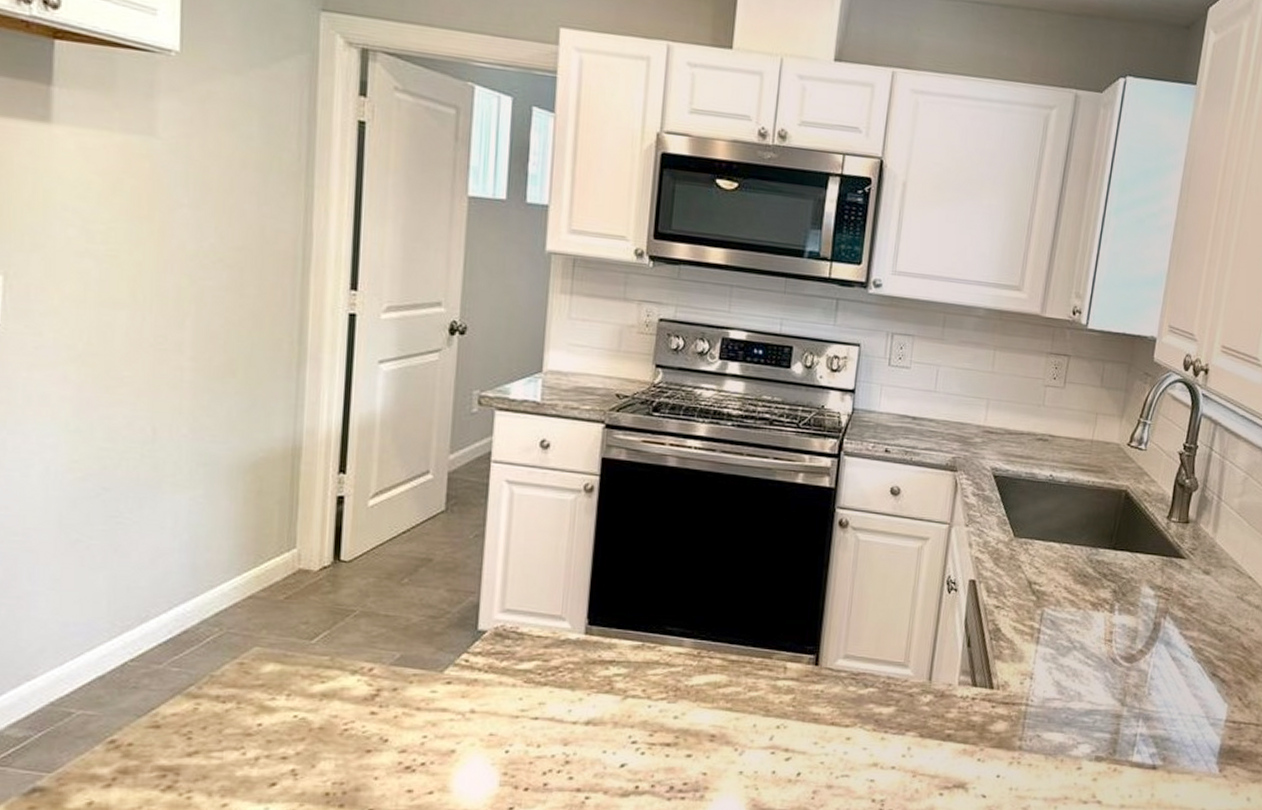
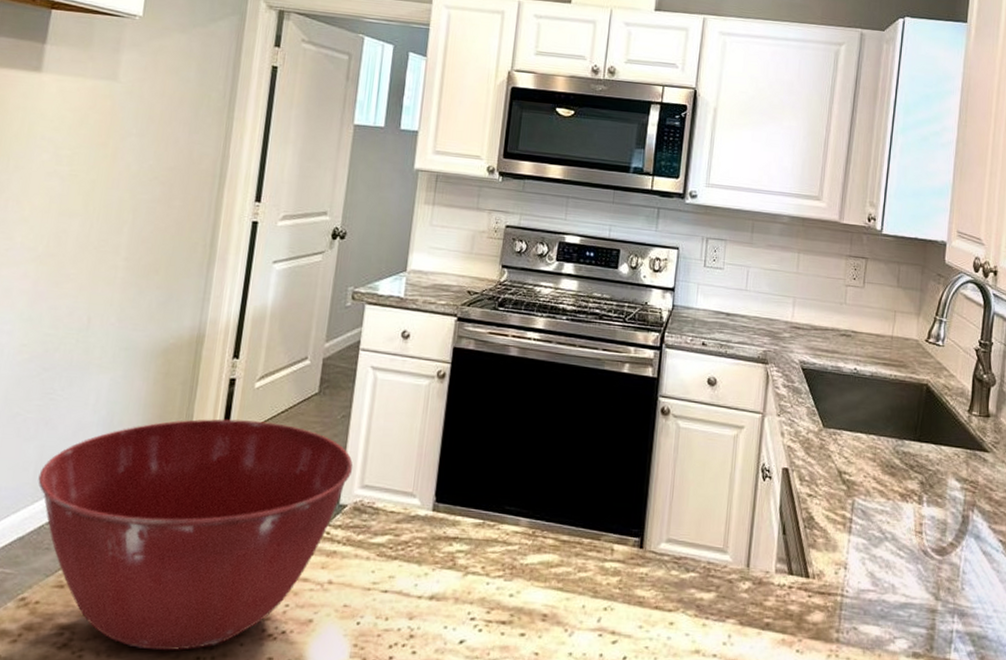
mixing bowl: none [113,541,492,788] -> present [38,419,354,651]

